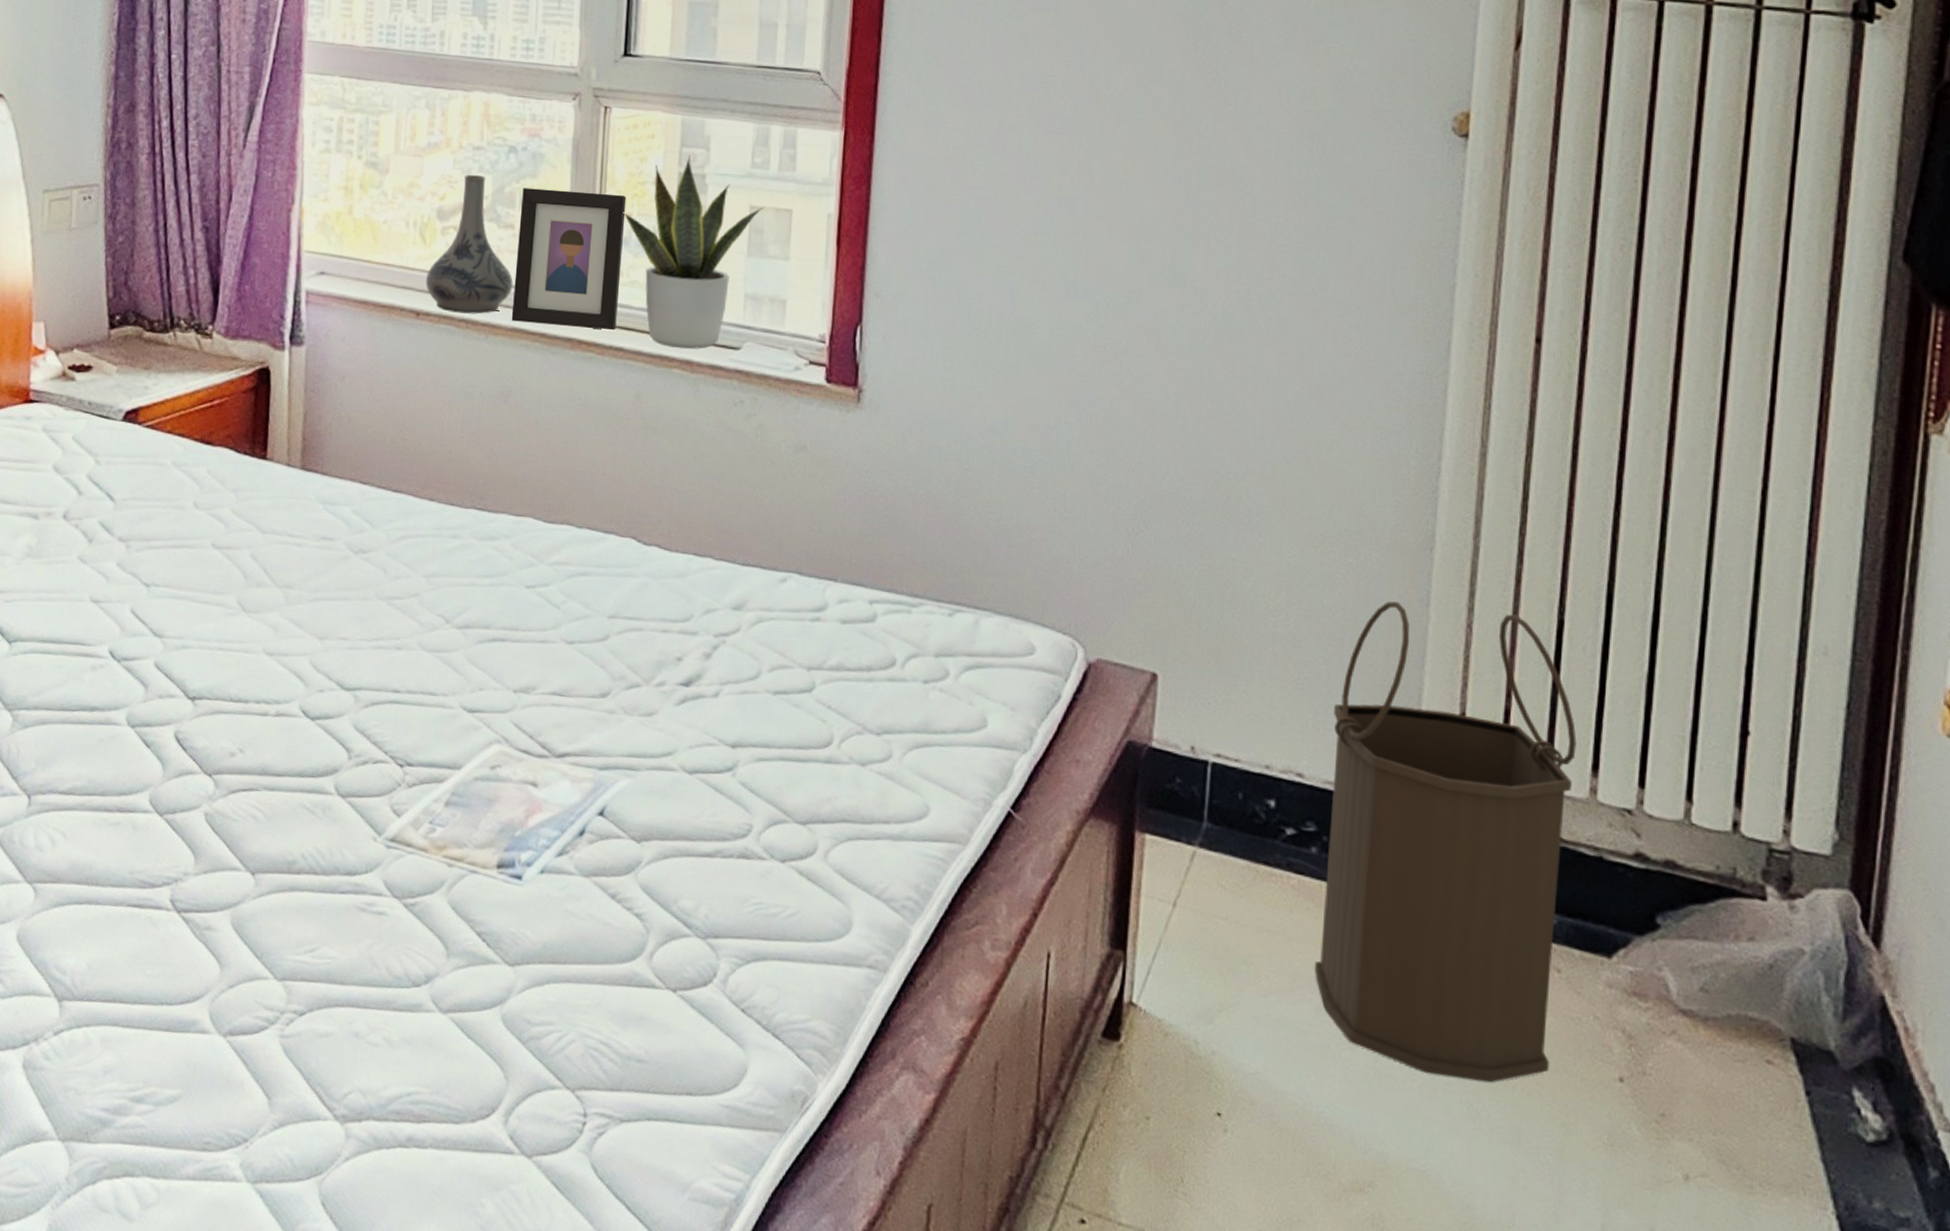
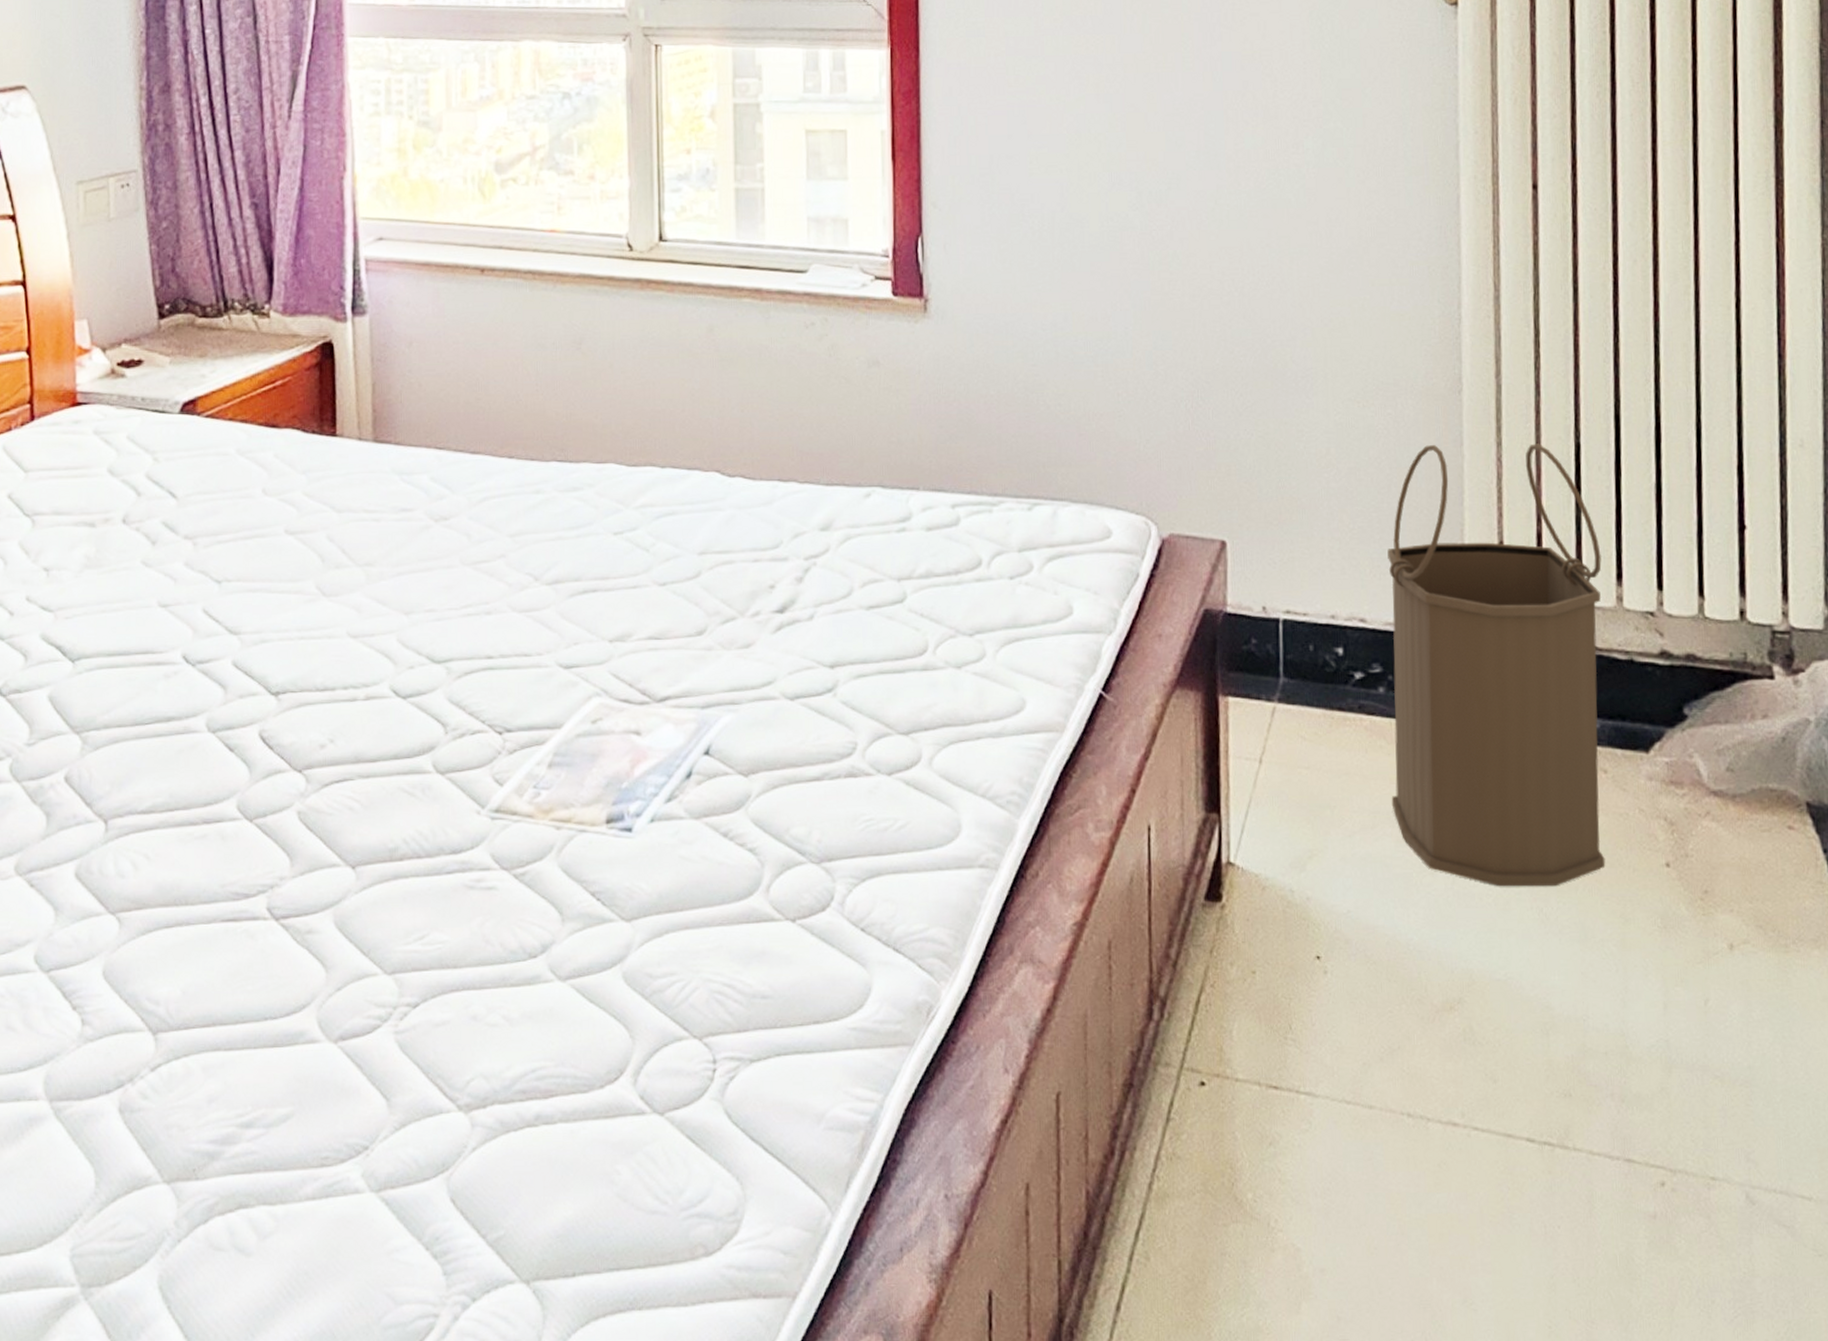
decorative vase: present [425,174,513,315] -> none [488,124,577,265]
picture frame: present [511,187,627,331] -> none [578,131,684,268]
potted plant: present [623,155,765,350] -> none [682,85,820,278]

